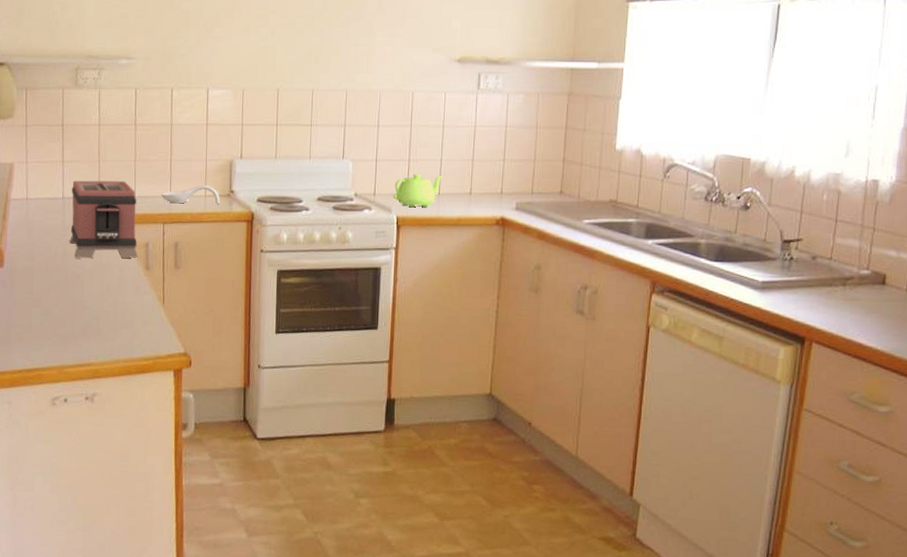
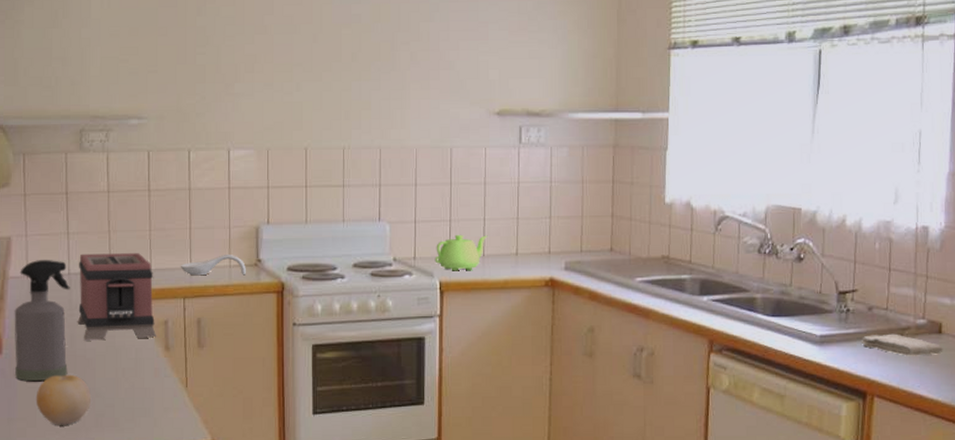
spray bottle: none [14,185,64,292] -> present [14,260,70,381]
fruit: none [31,287,79,333] -> present [35,374,91,426]
washcloth: none [802,282,886,306] -> present [861,333,943,356]

